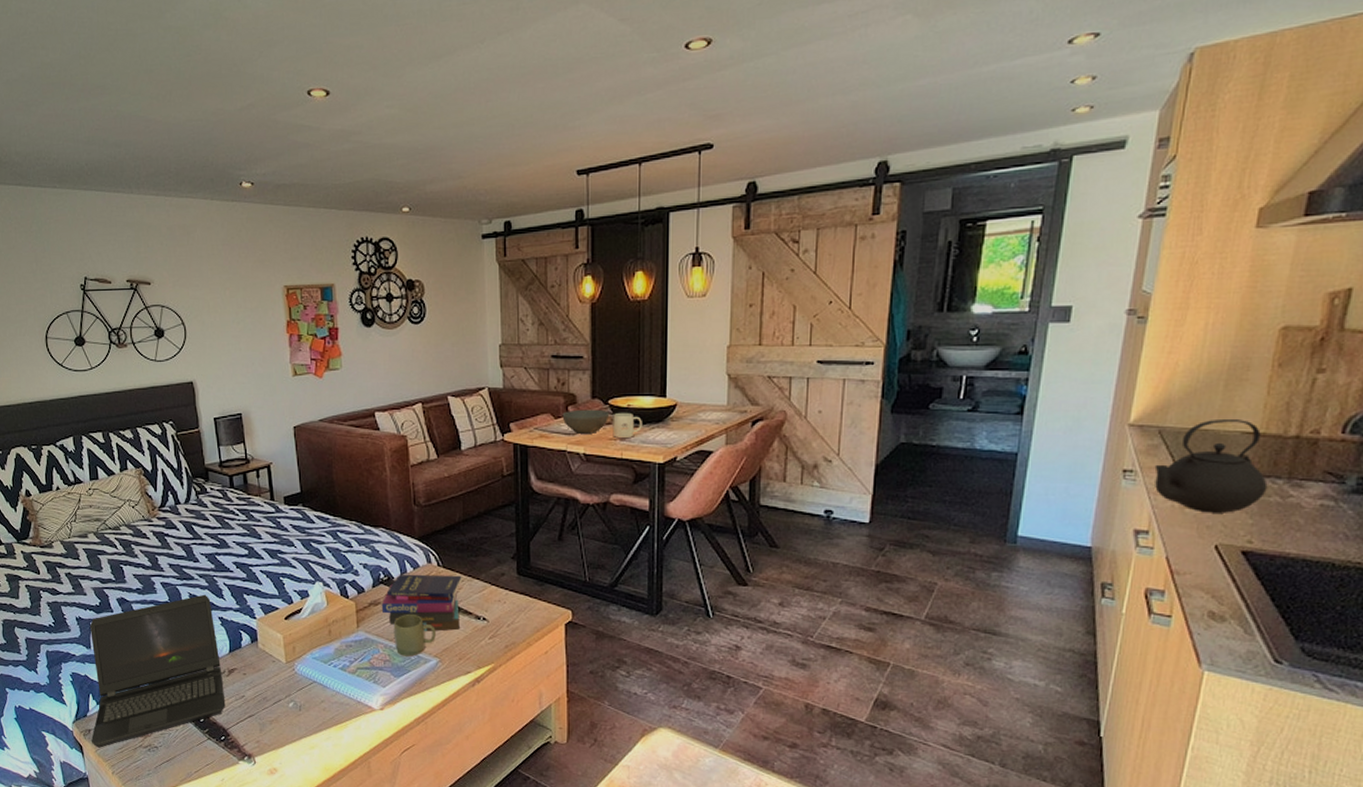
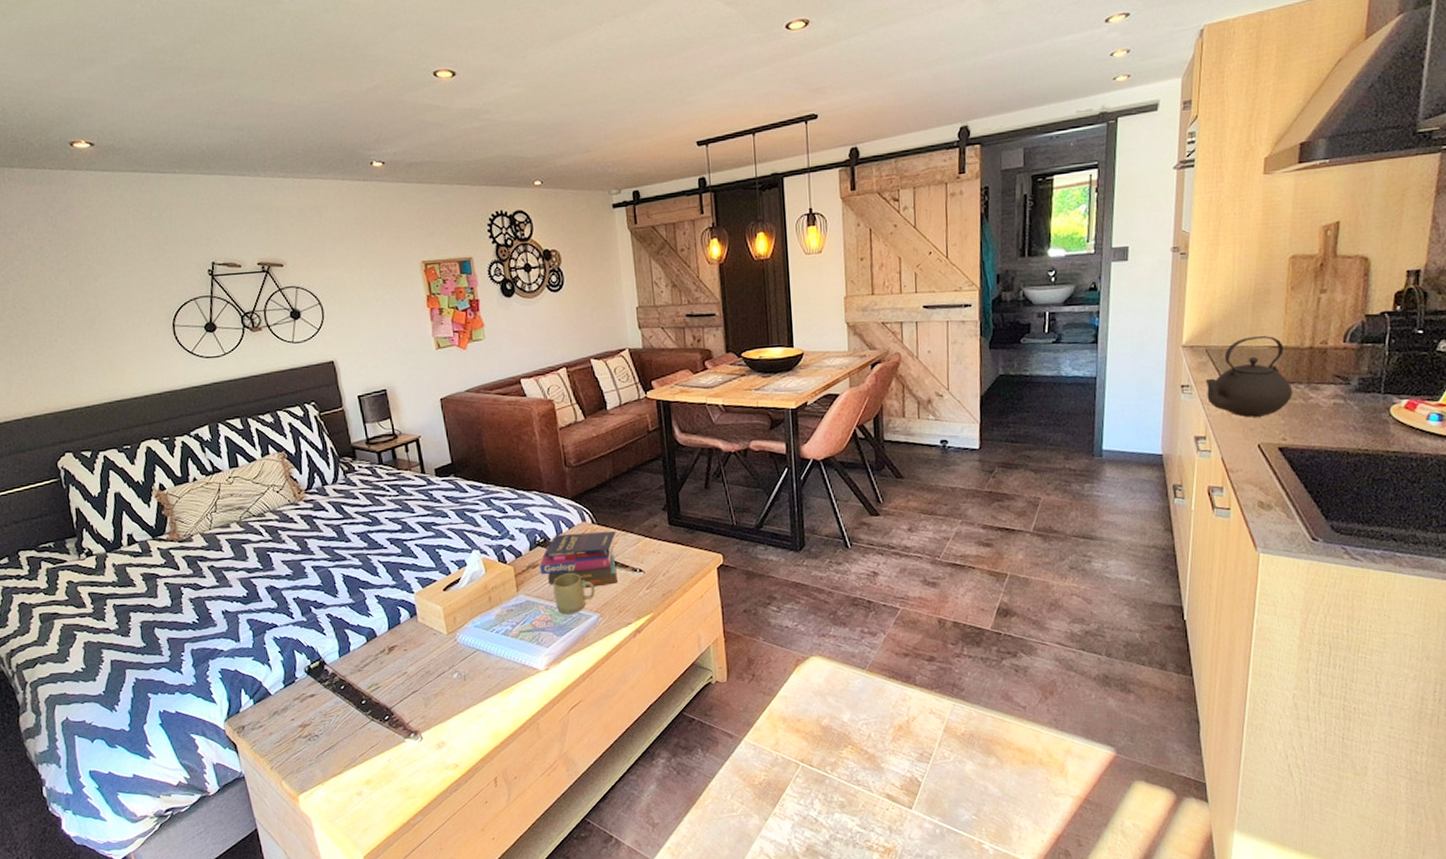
laptop computer: present [89,594,226,748] -> none [237,573,388,744]
bowl: present [562,409,610,433] -> none [700,362,744,386]
mug: present [613,412,642,439] -> none [746,363,774,389]

